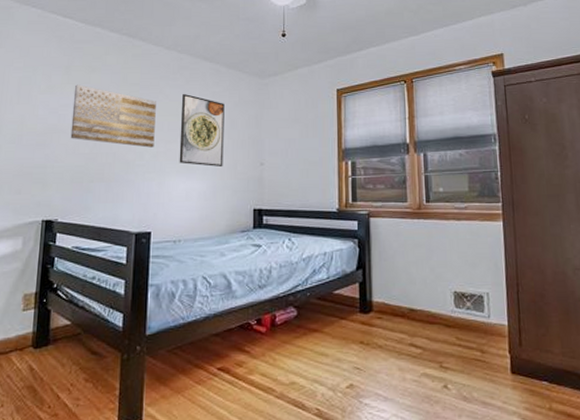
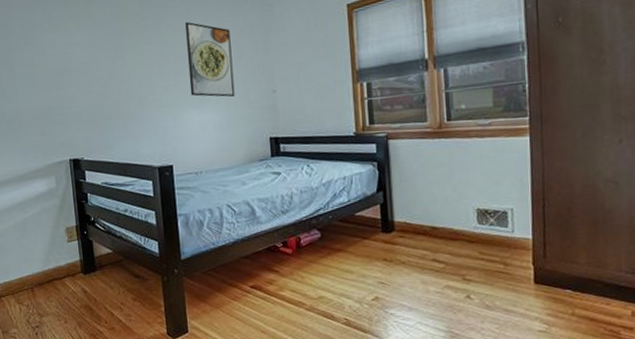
wall art: present [70,84,156,148] -> none [76,20,164,82]

